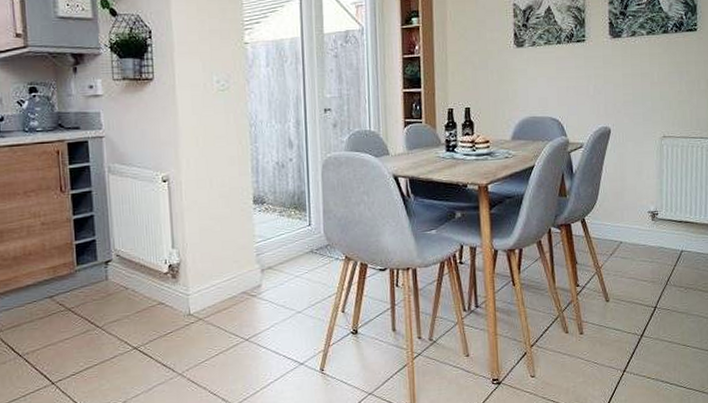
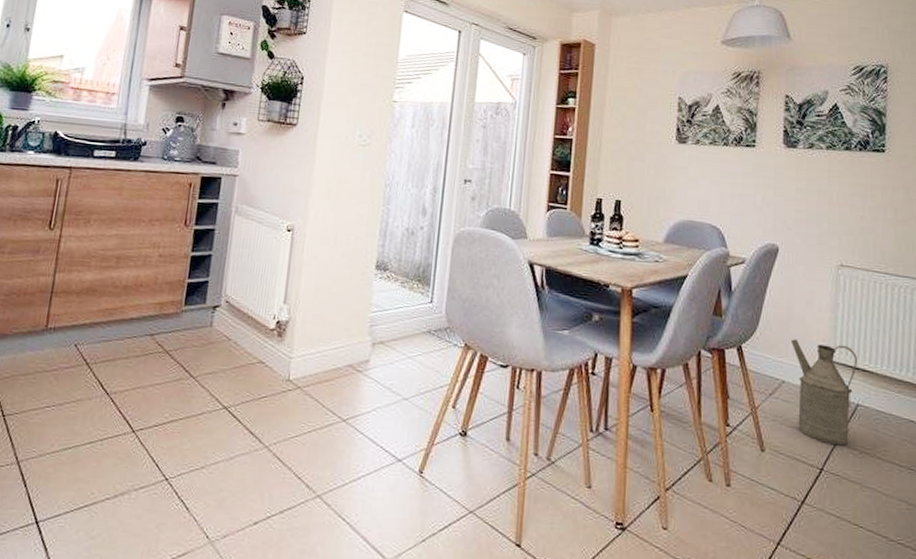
watering can: none [625,204,680,287] -> present [790,339,857,446]

